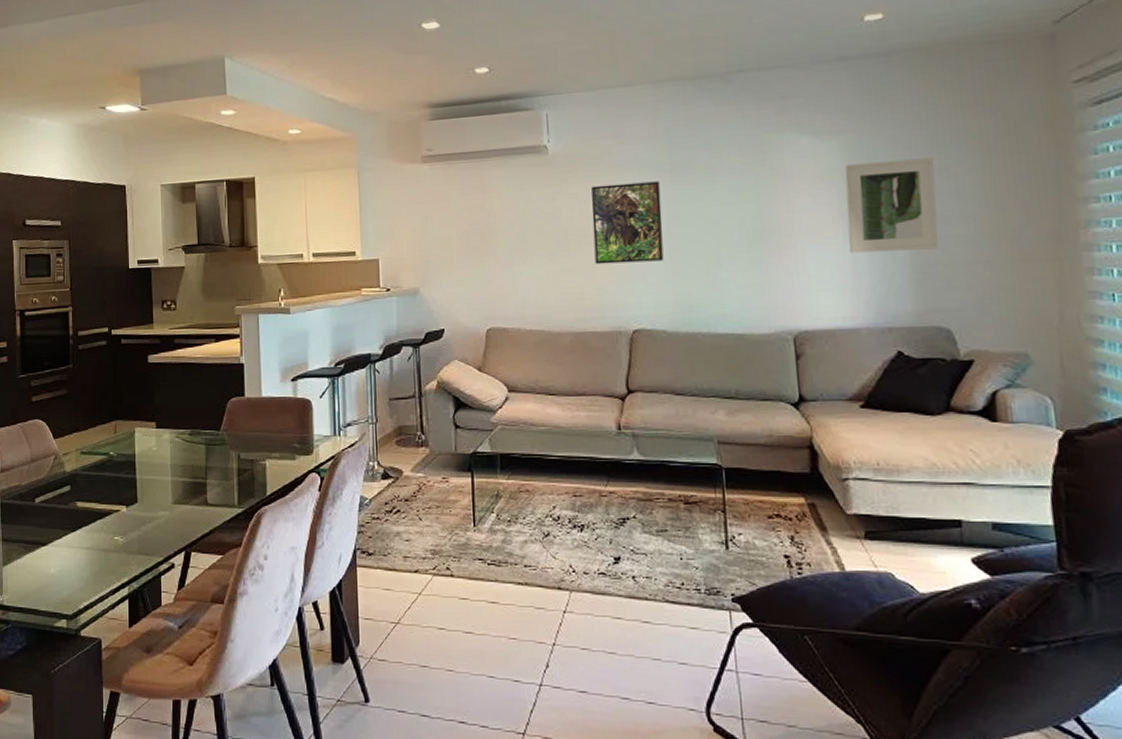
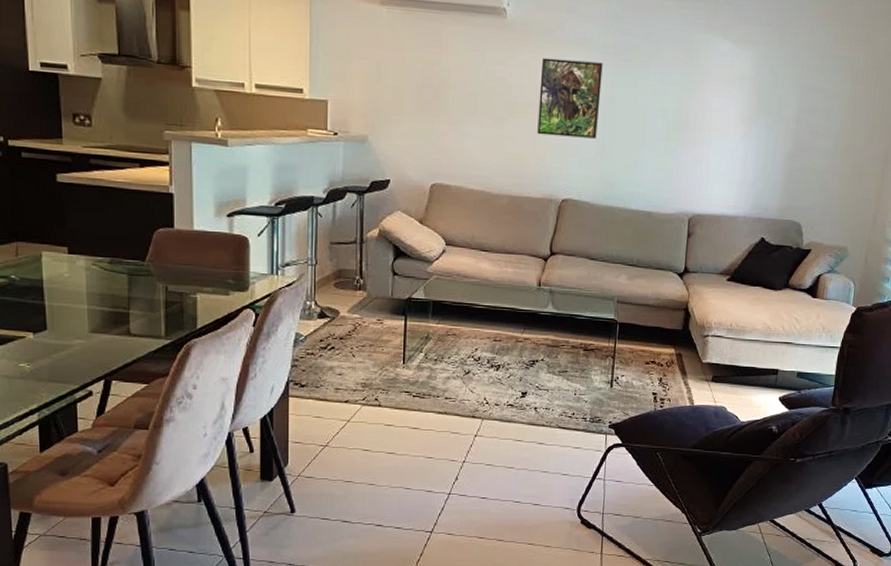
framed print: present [845,157,939,253] -> none [743,73,818,157]

